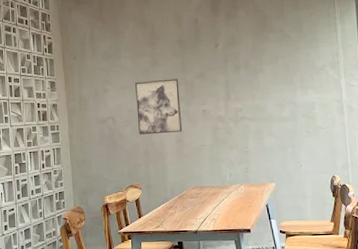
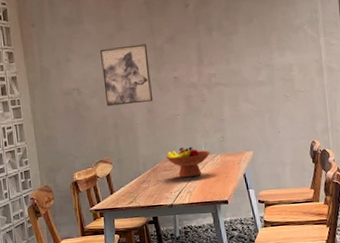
fruit bowl: none [192,176,235,206] -> present [166,147,210,178]

